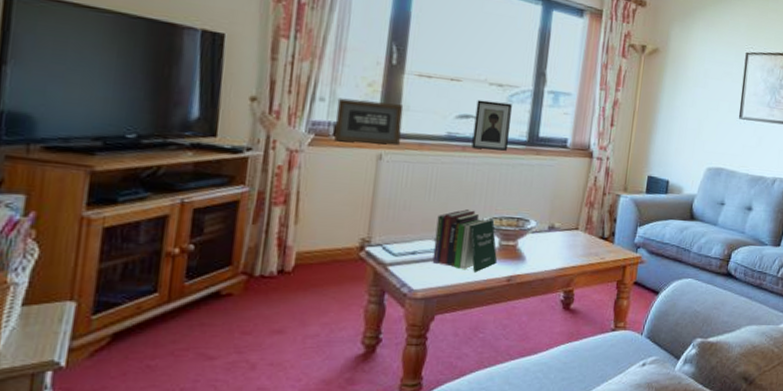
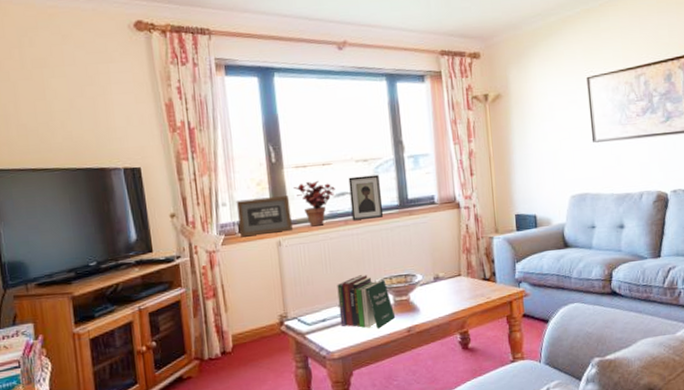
potted plant: none [411,94,460,148] -> present [293,180,335,228]

